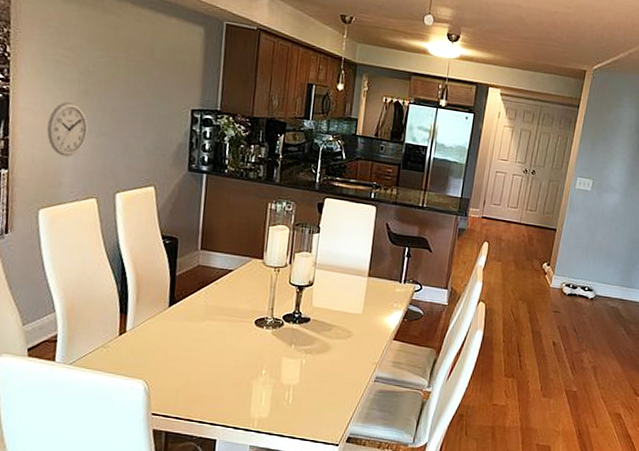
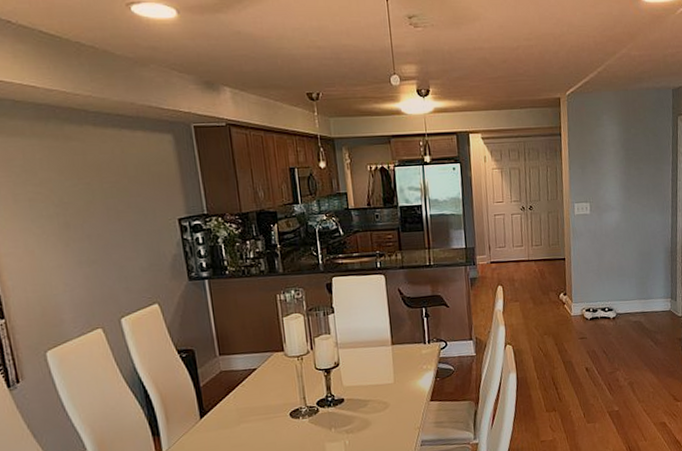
wall clock: present [47,101,88,157] -> none [34,237,78,294]

